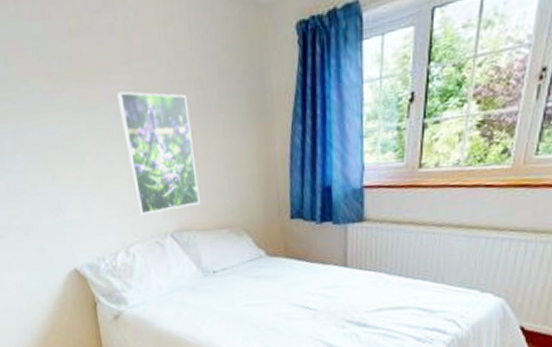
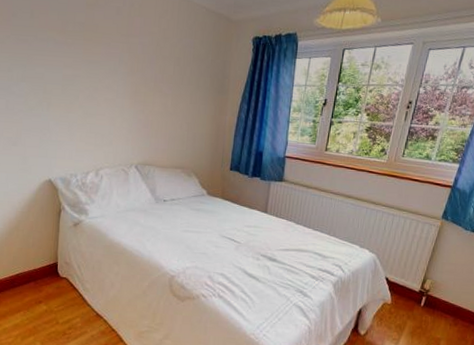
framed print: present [116,91,200,215] -> none [112,55,167,147]

